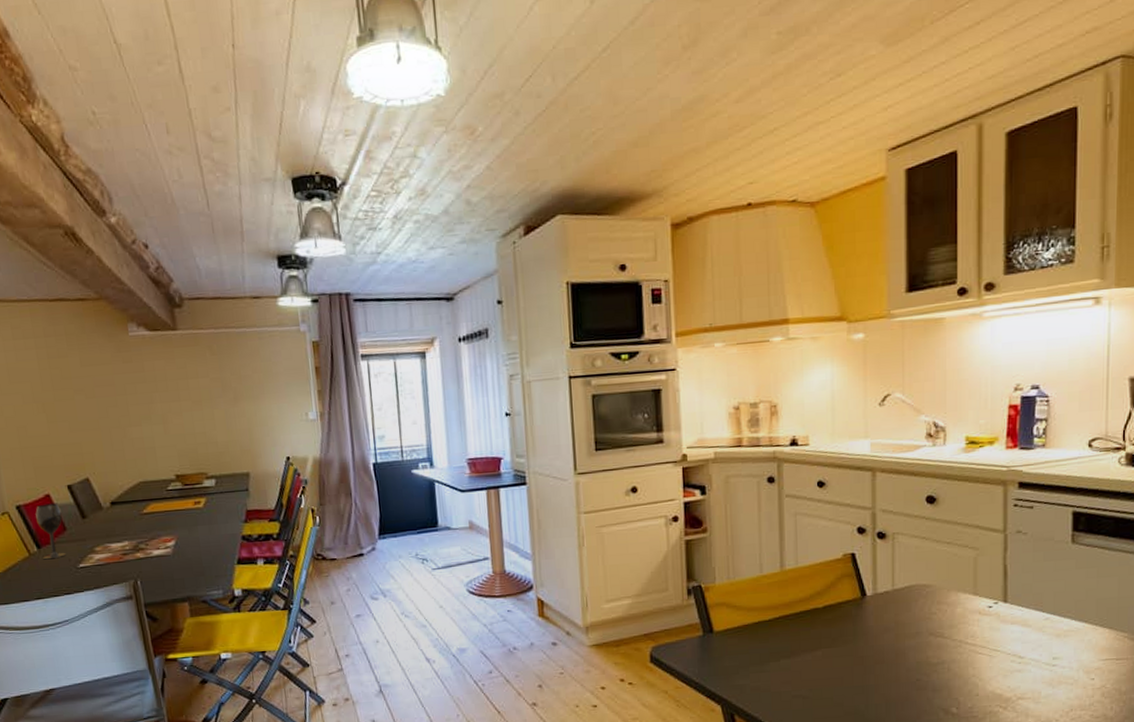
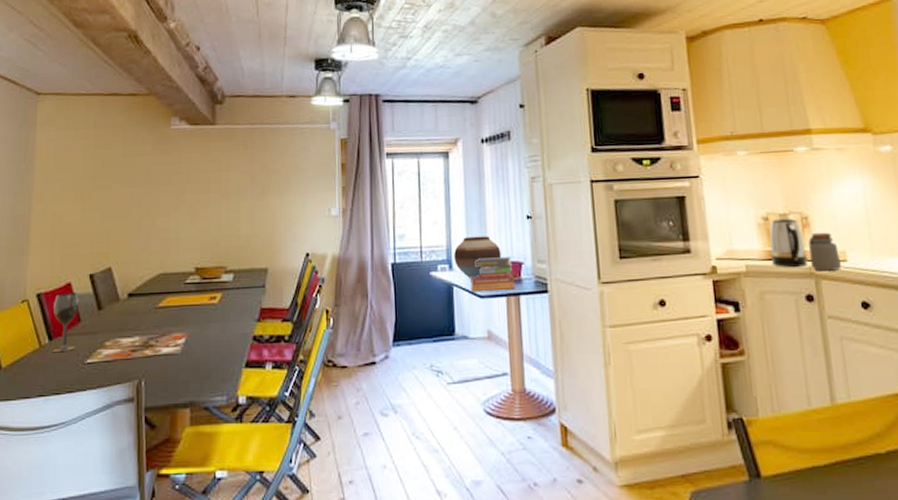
vase: none [434,434,481,476] -> present [454,236,502,280]
books: none [451,453,494,487] -> present [470,257,515,292]
kettle: none [739,406,772,453] -> present [769,218,807,268]
jar: none [774,419,803,455] -> present [808,232,841,271]

